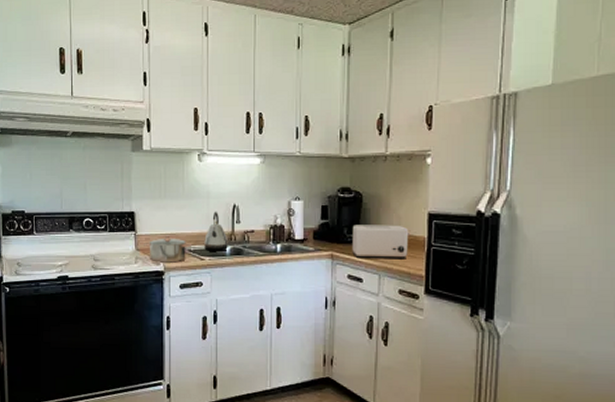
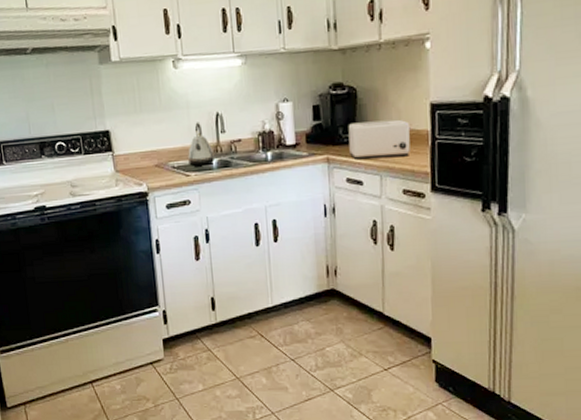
cooking pot: present [144,235,192,263] -> none [123,152,176,183]

